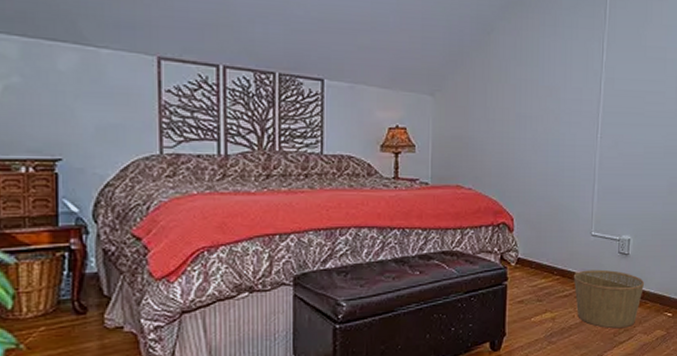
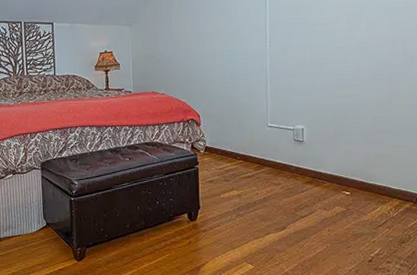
basket: present [573,269,645,329] -> none [254,154,321,205]

